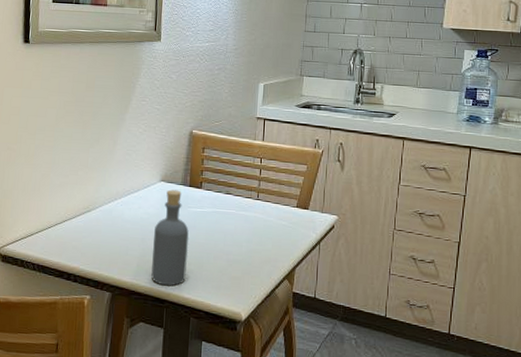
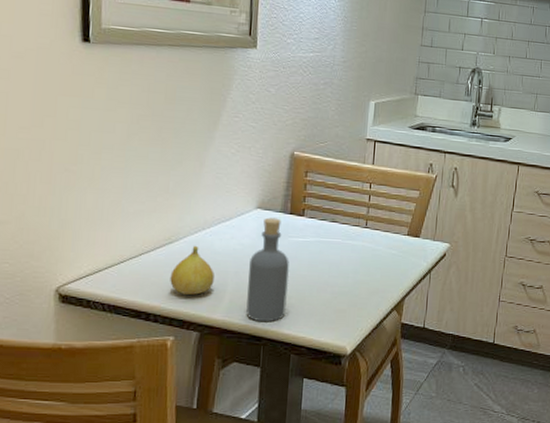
fruit: none [87,213,124,258] -> present [170,245,214,295]

